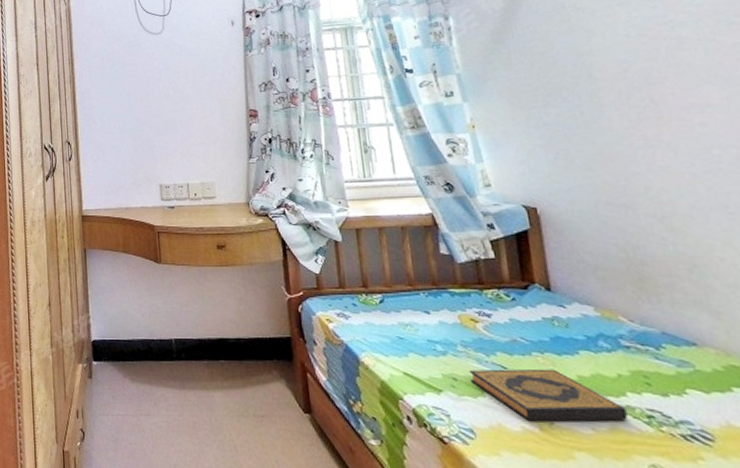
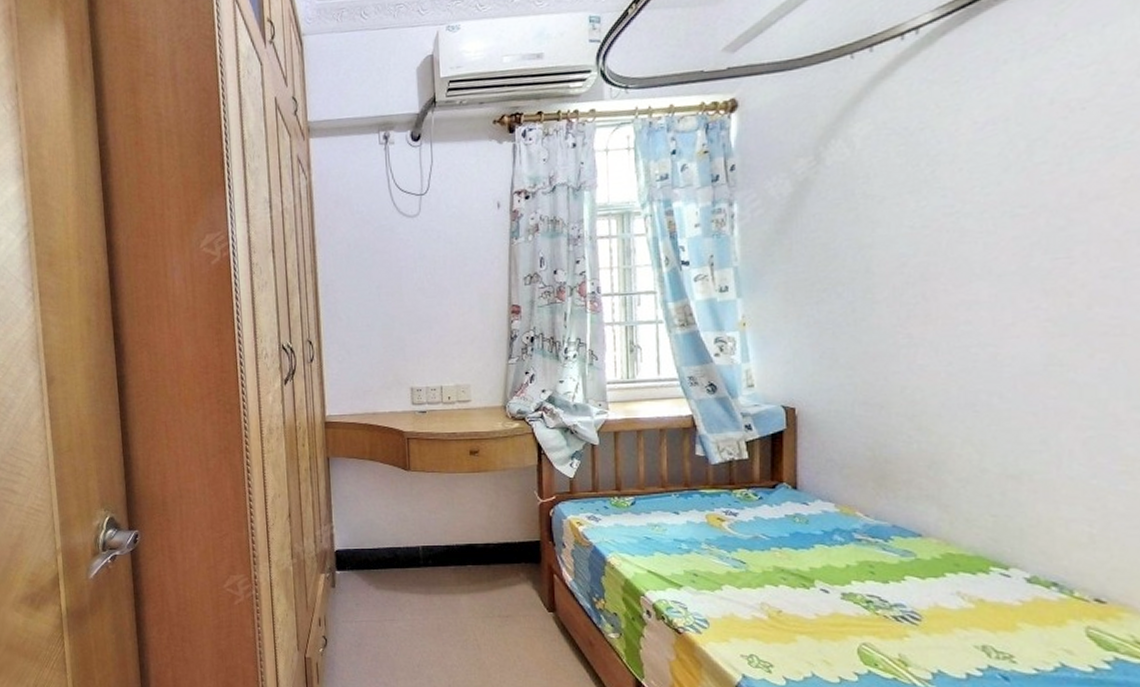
hardback book: present [469,368,628,421] -> none [710,562,849,609]

